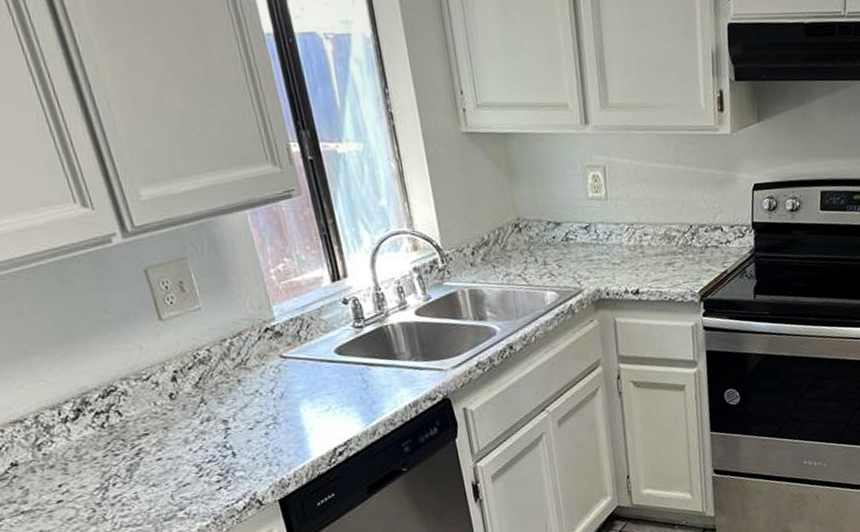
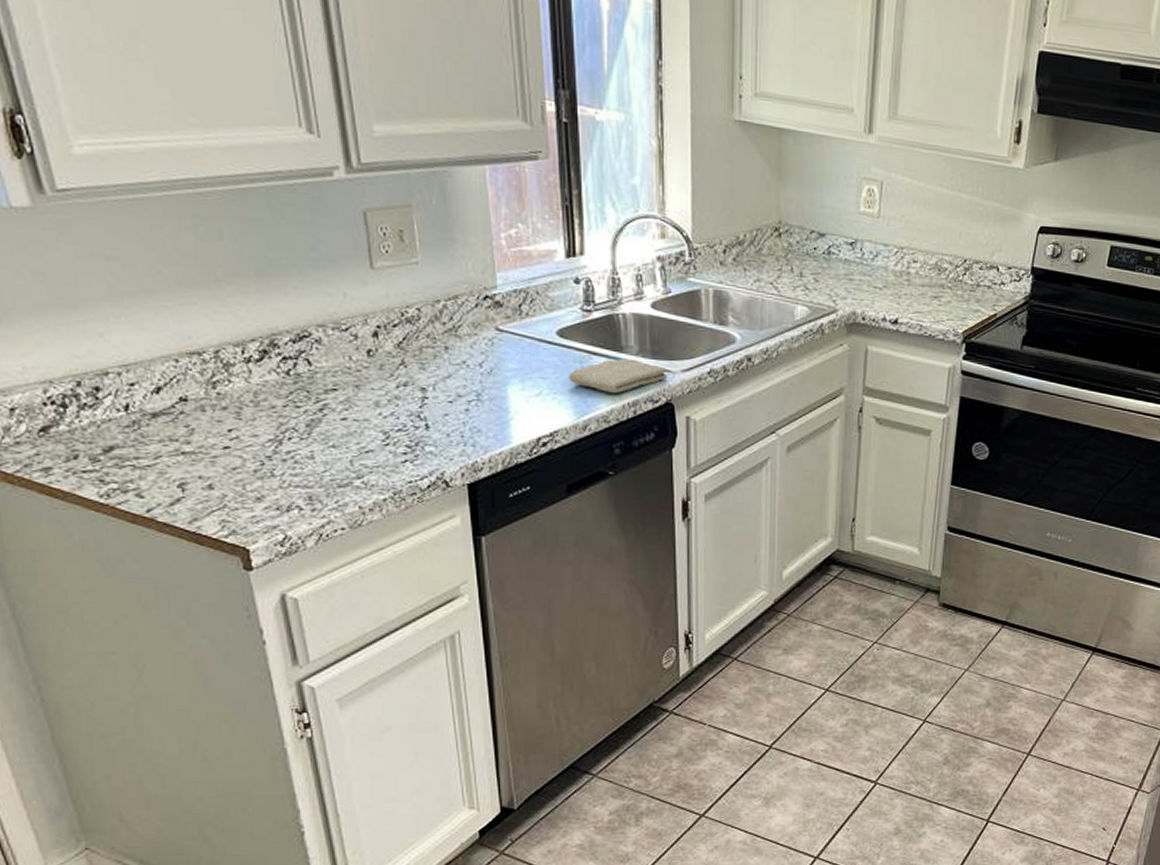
washcloth: none [352,364,440,399] -> present [569,358,667,394]

